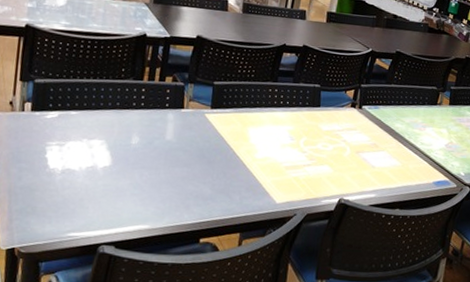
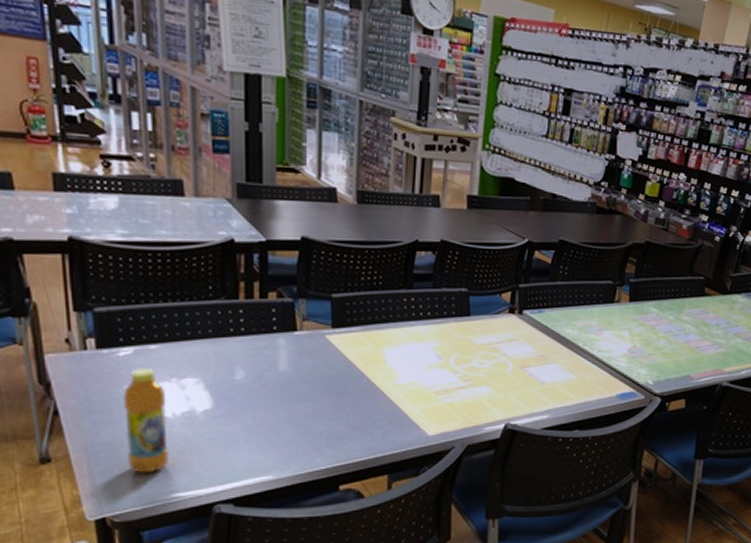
bottle: none [39,128,77,215] -> present [122,367,170,474]

